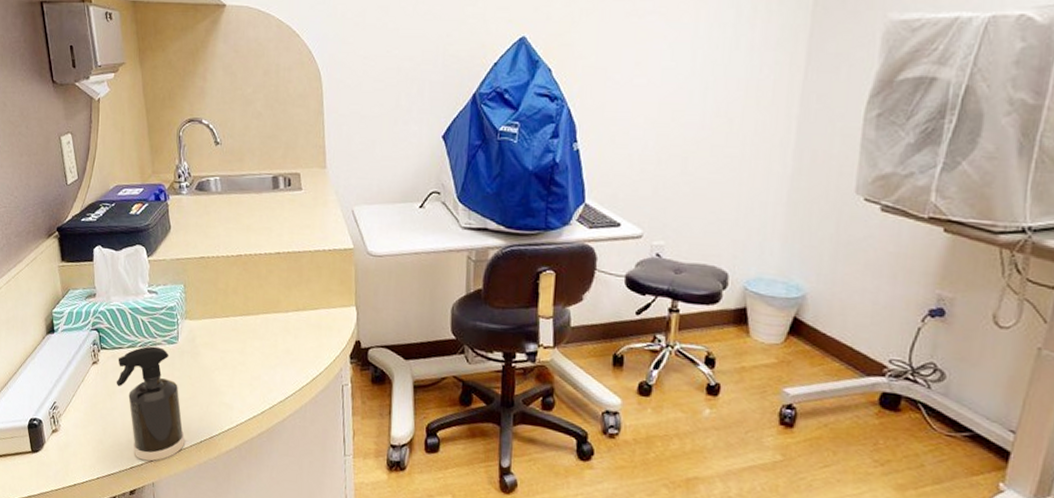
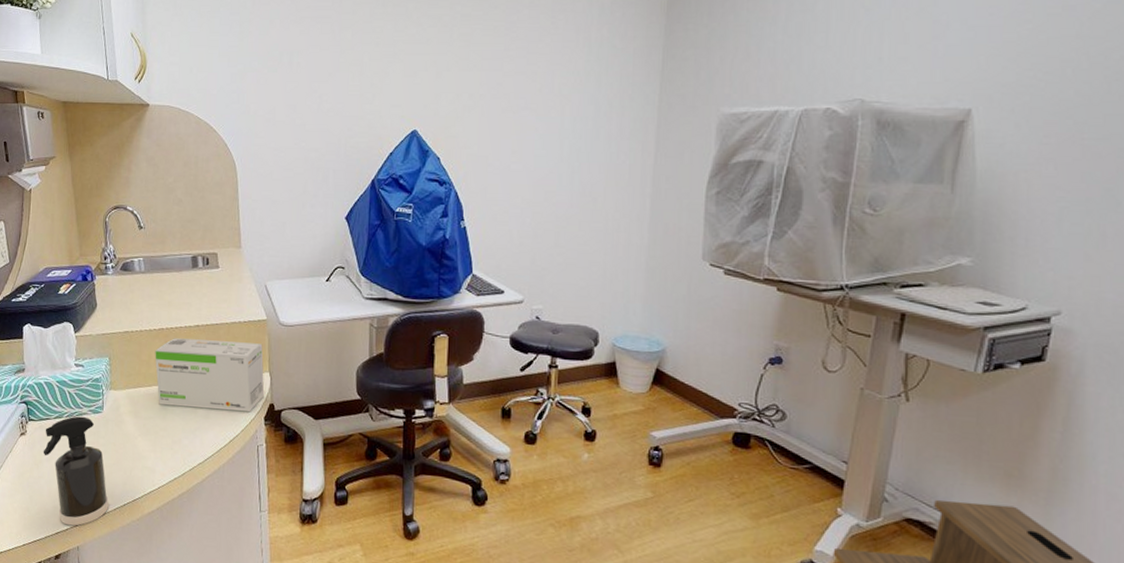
medicine box: none [232,265,351,349] -> present [155,338,265,412]

